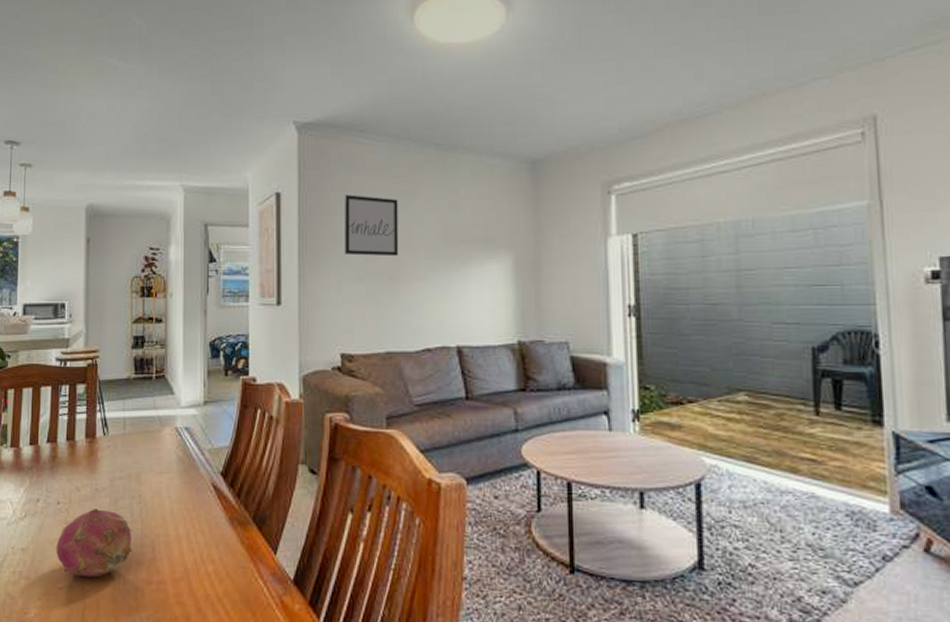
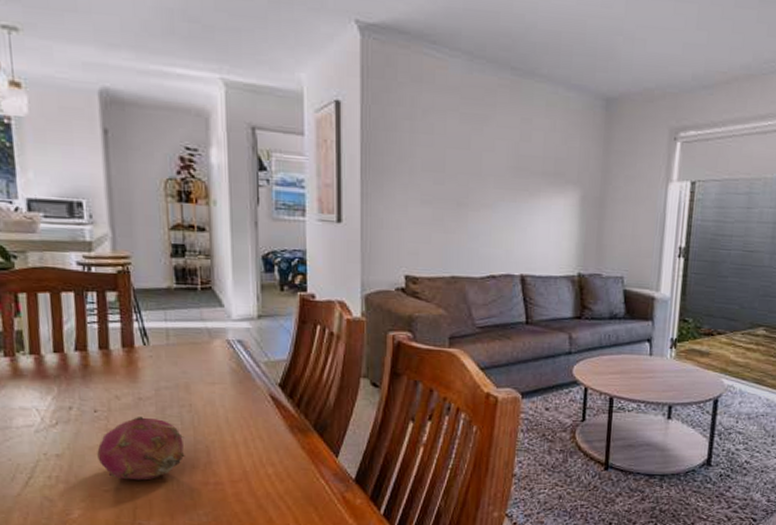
wall art: present [345,194,399,257] -> none [412,111,470,183]

